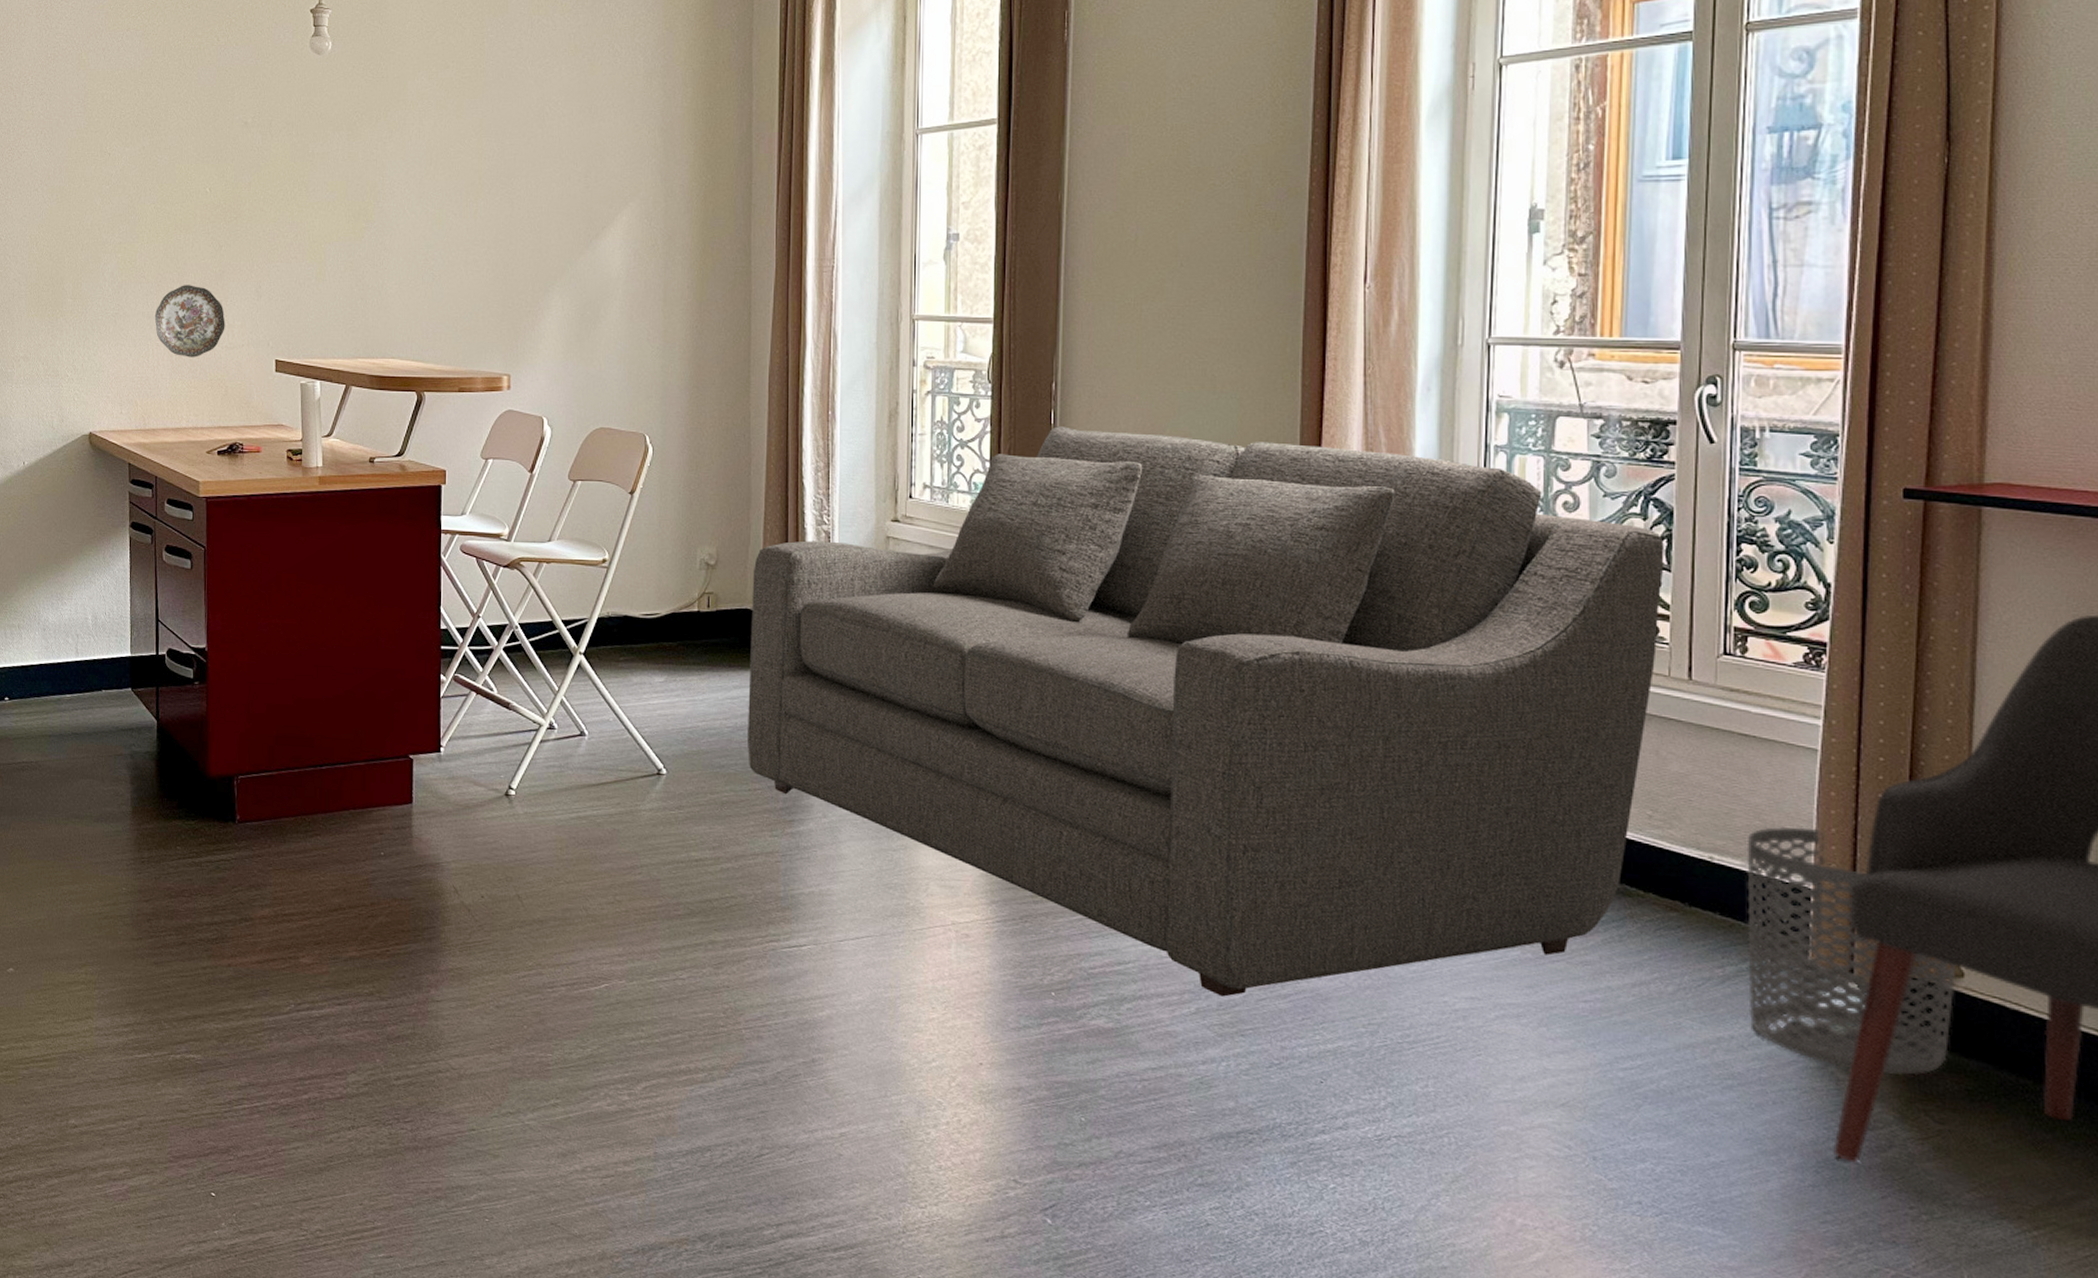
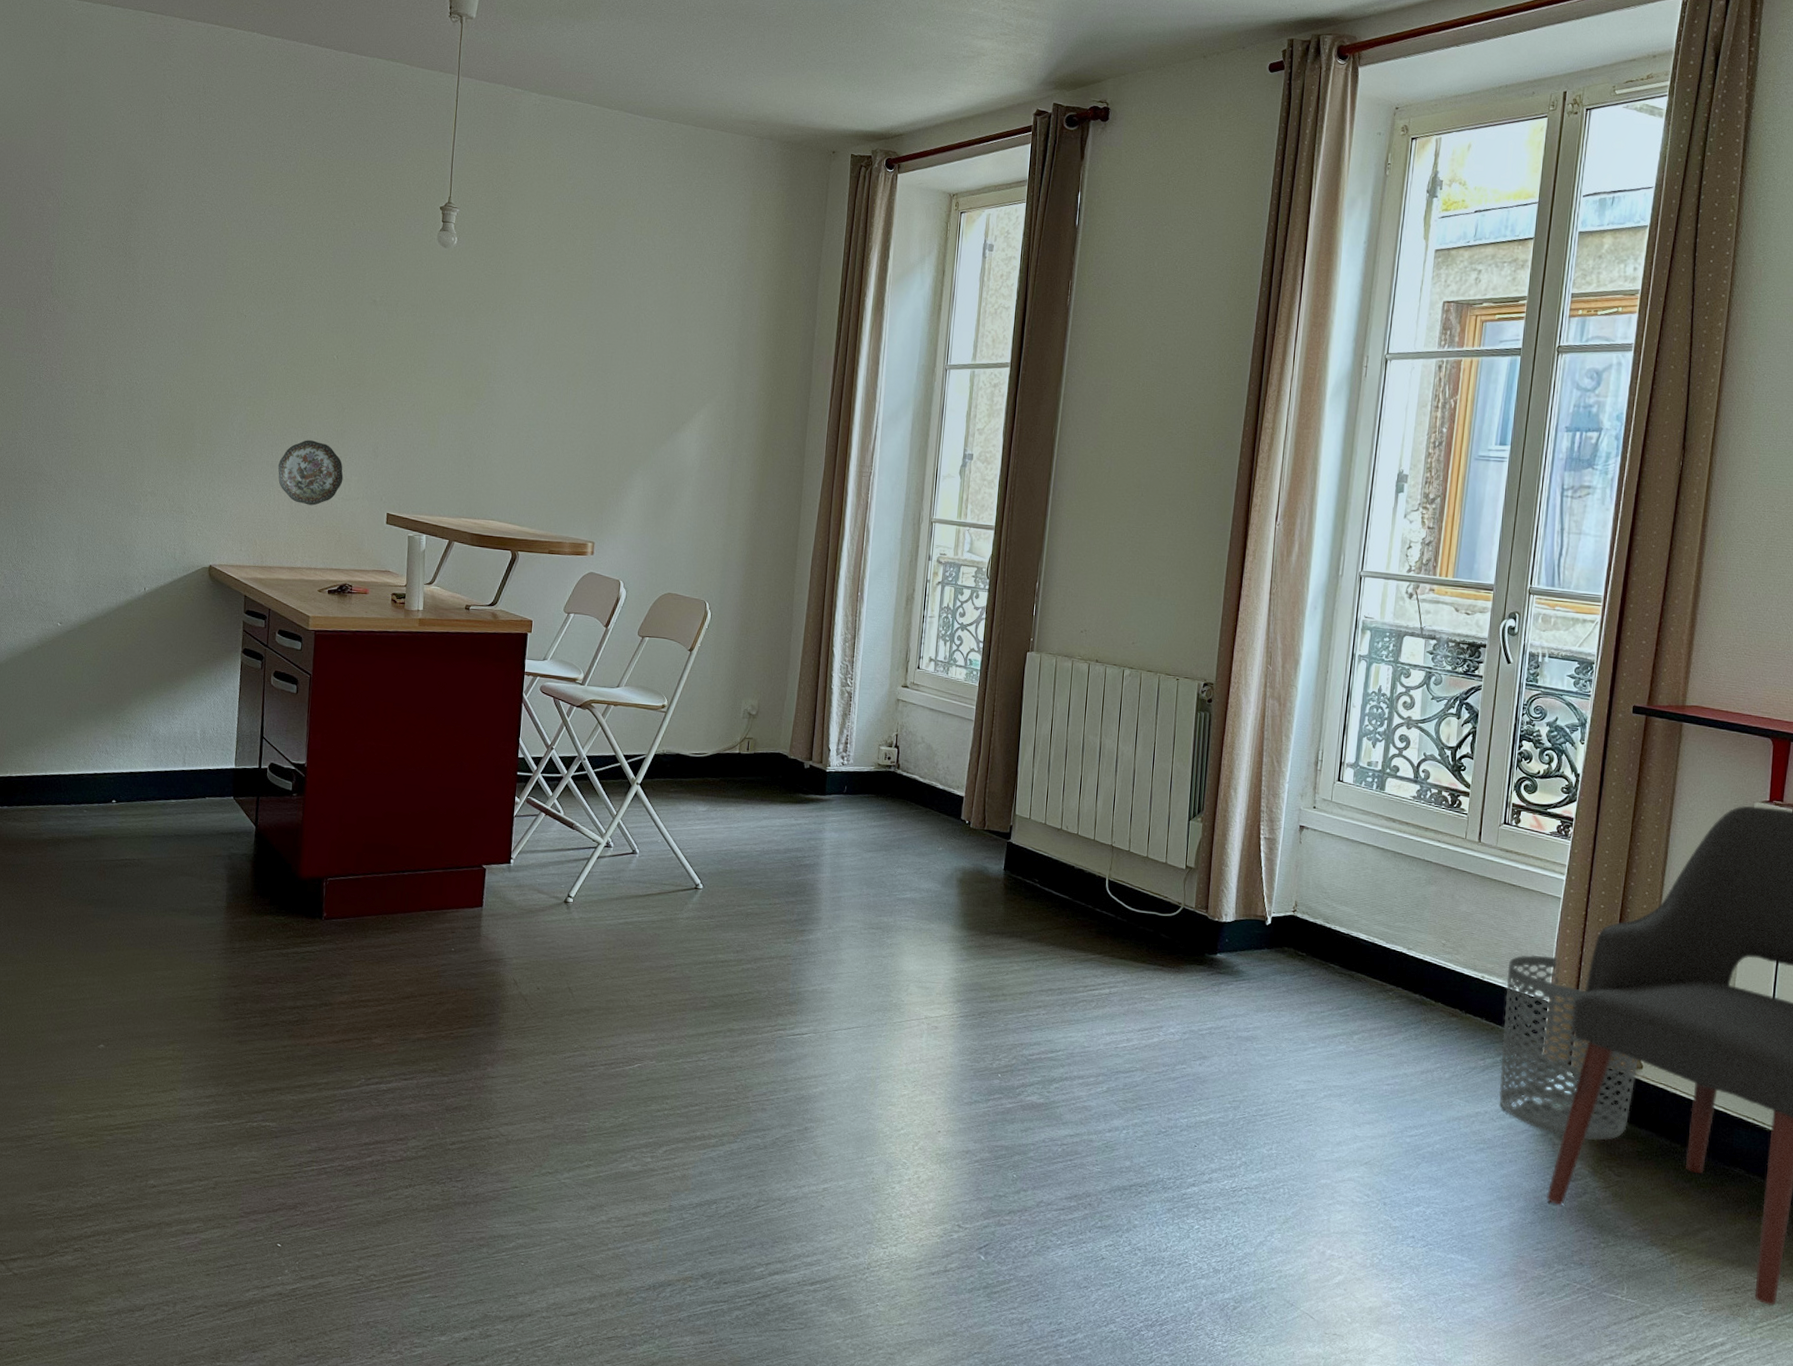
sofa: present [748,426,1664,997] -> none [771,618,1470,1079]

